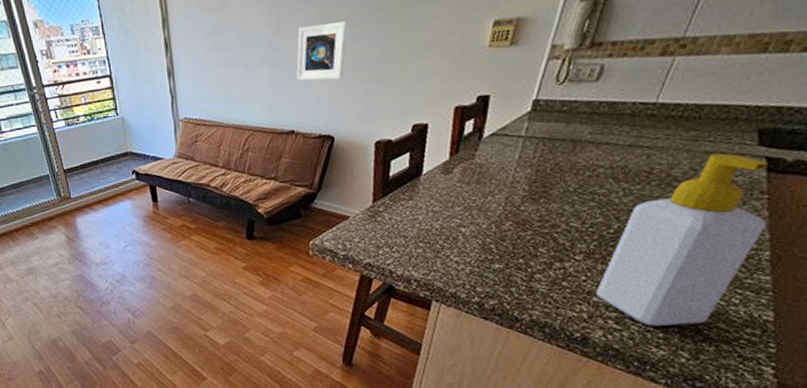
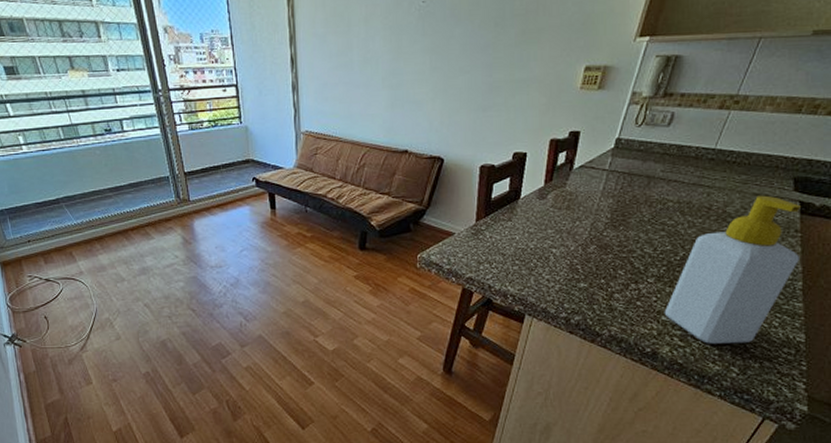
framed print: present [296,21,348,81] -> none [412,54,460,107]

